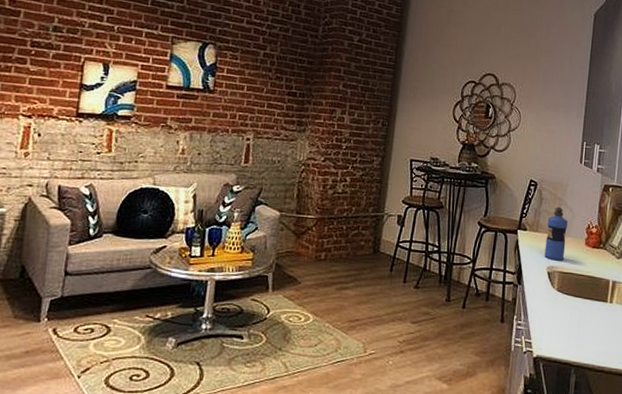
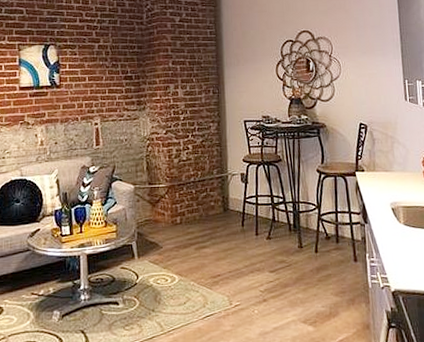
water bottle: present [544,206,568,261] -> none [382,145,405,197]

